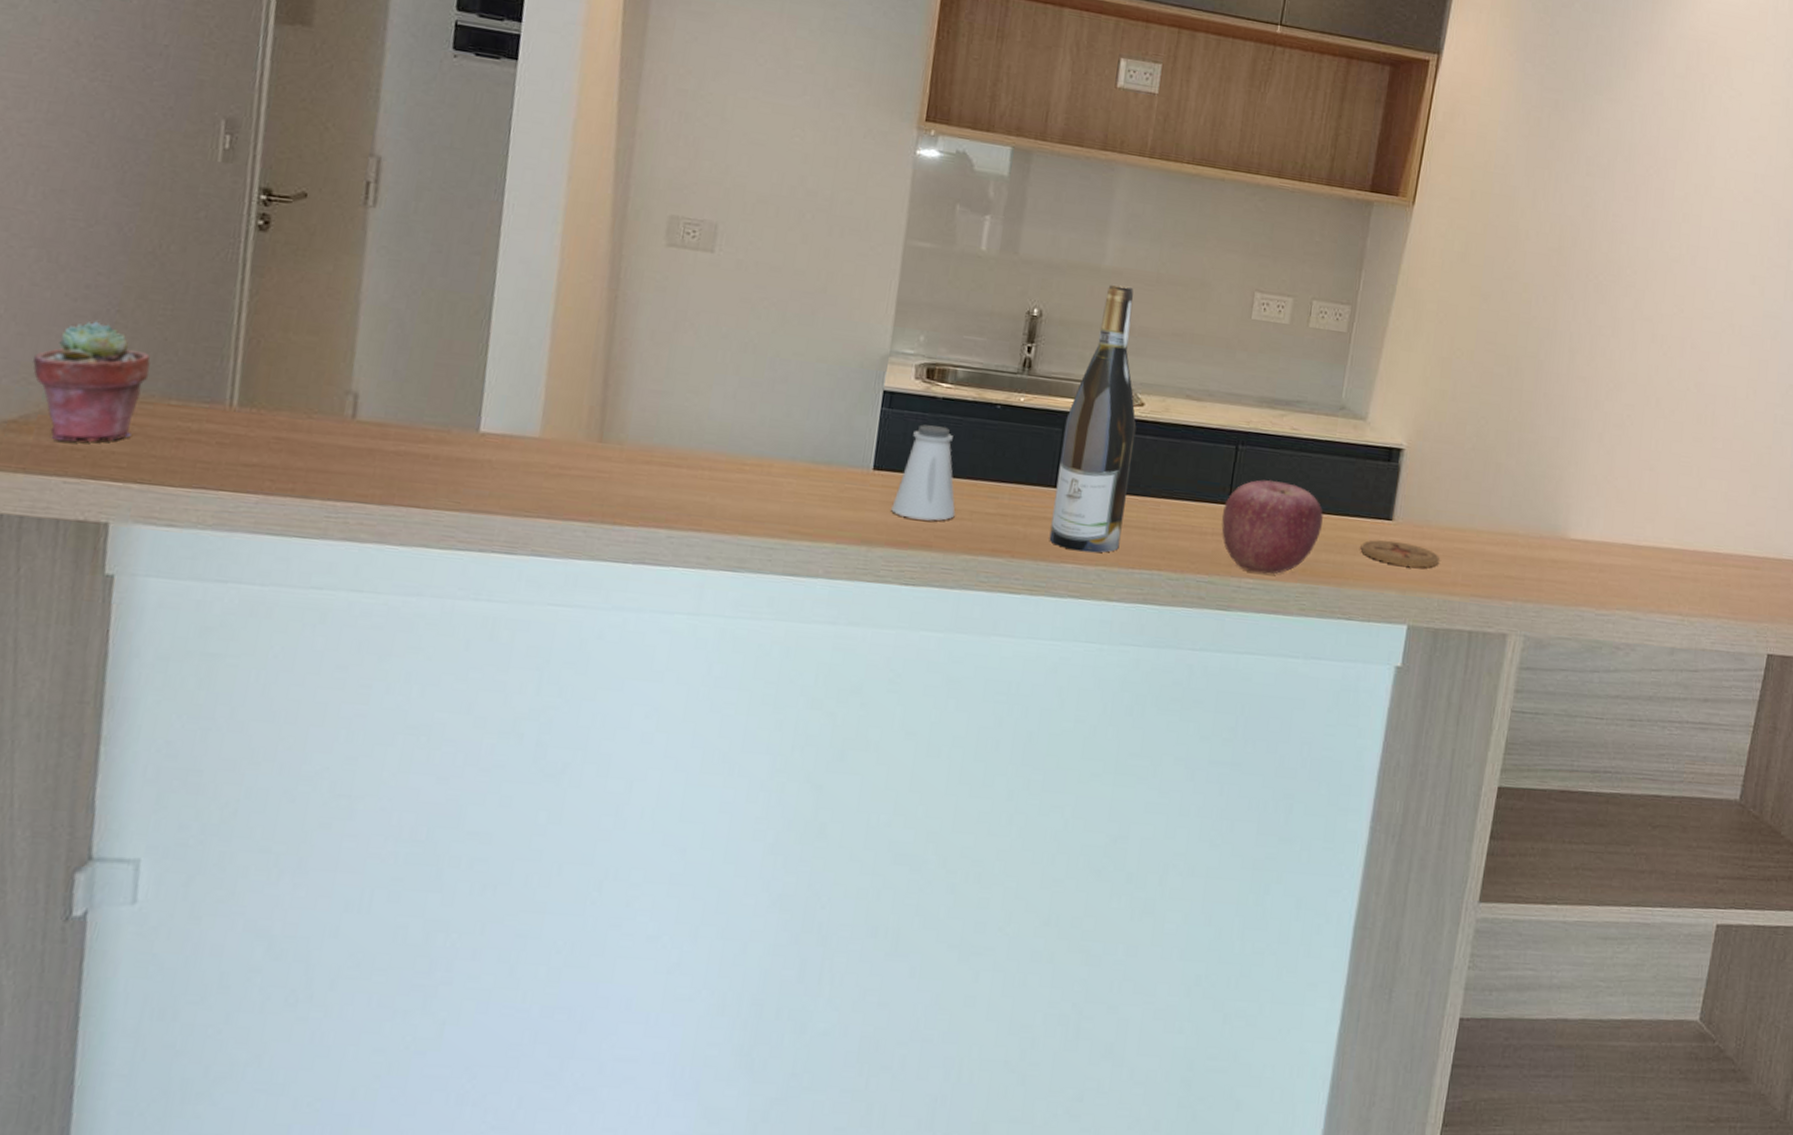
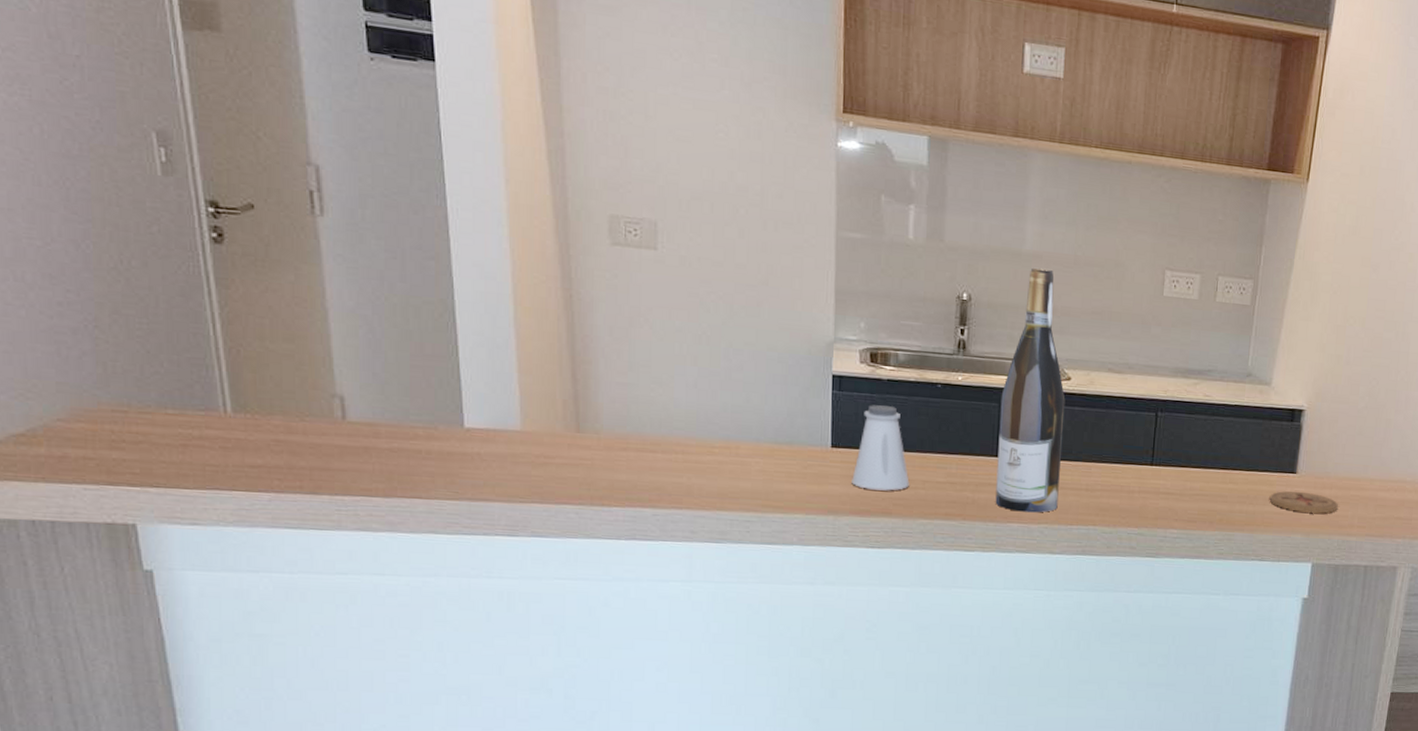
potted succulent: present [33,321,151,442] -> none [26,337,141,452]
apple: present [1221,479,1323,574] -> none [1146,442,1236,525]

